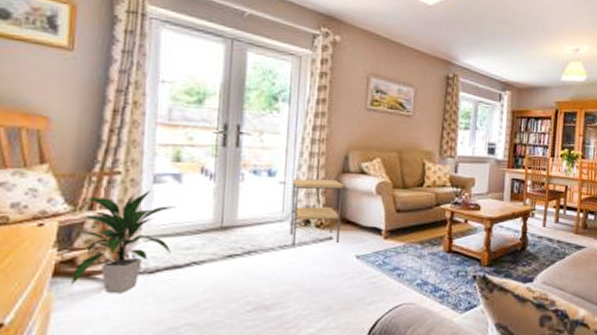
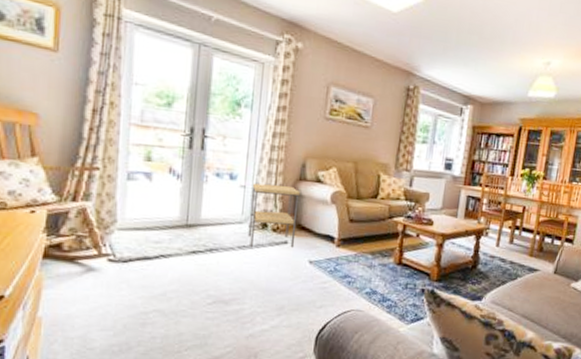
indoor plant: present [71,191,175,292] -> none [58,186,146,277]

